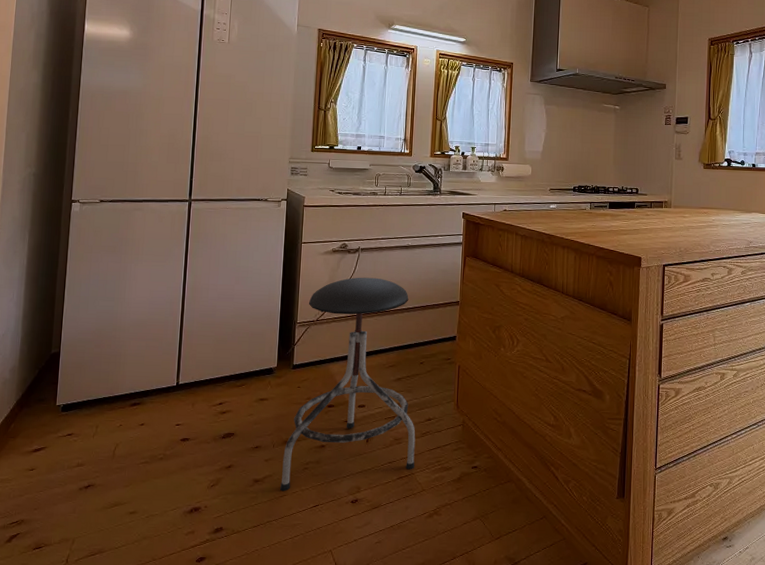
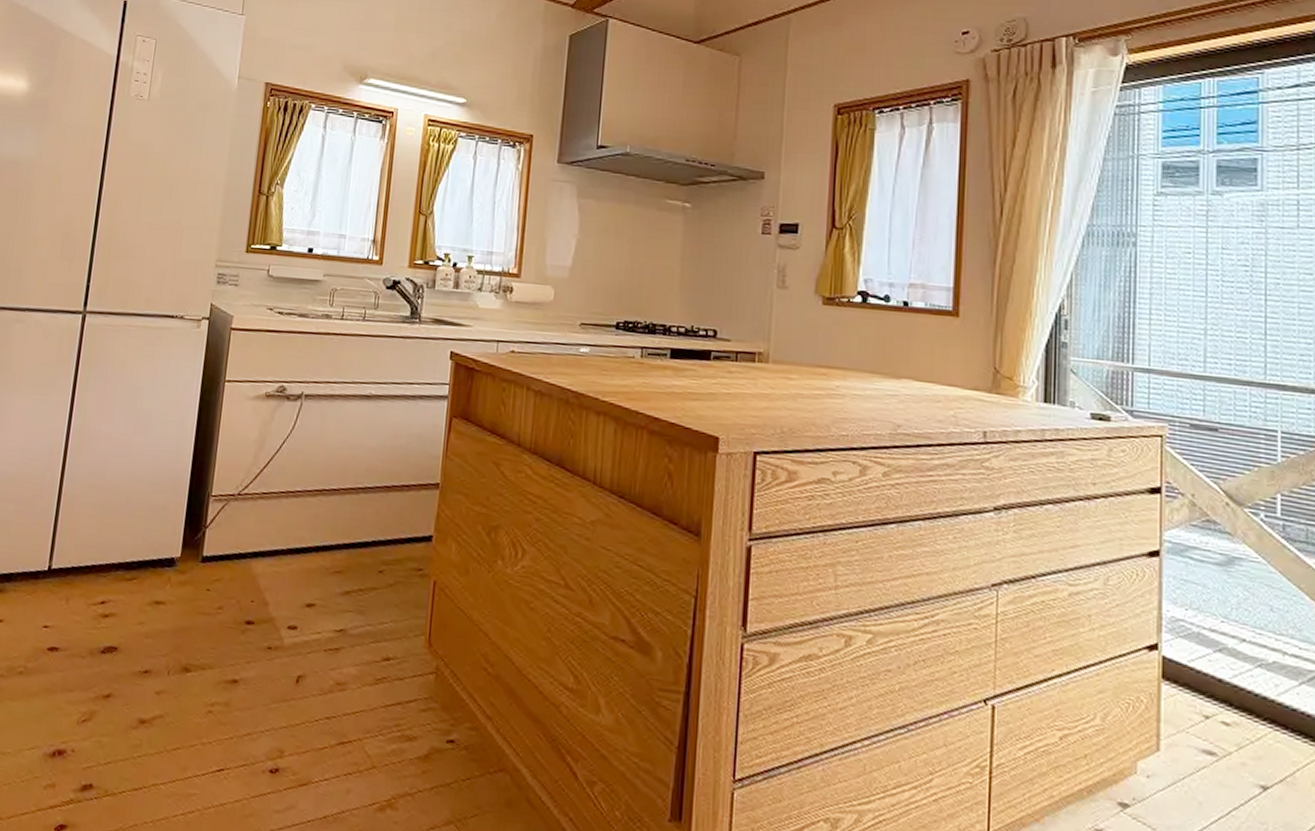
stool: present [280,277,416,492] -> none [173,436,368,743]

